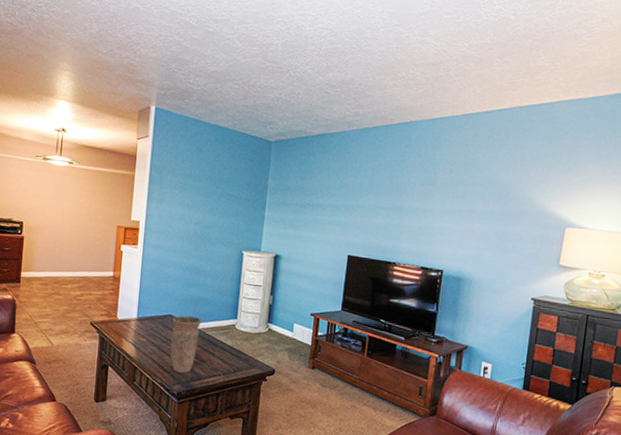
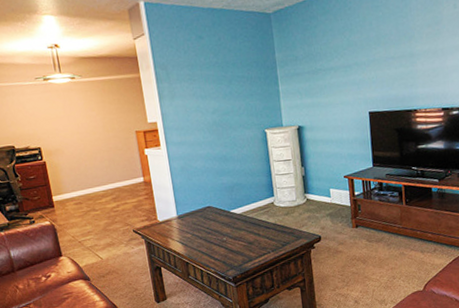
vase: present [170,316,202,373] -> none [212,203,243,259]

